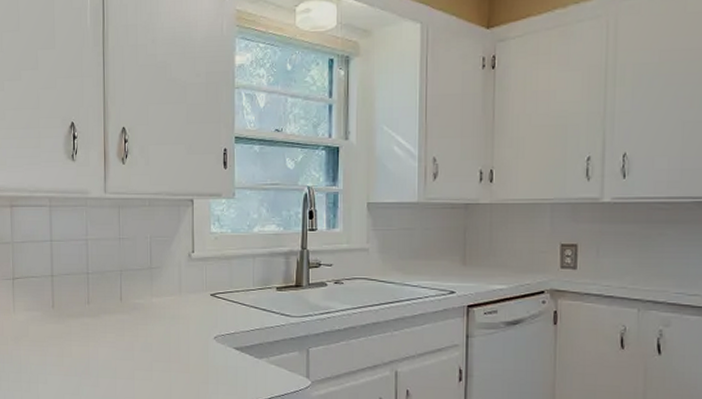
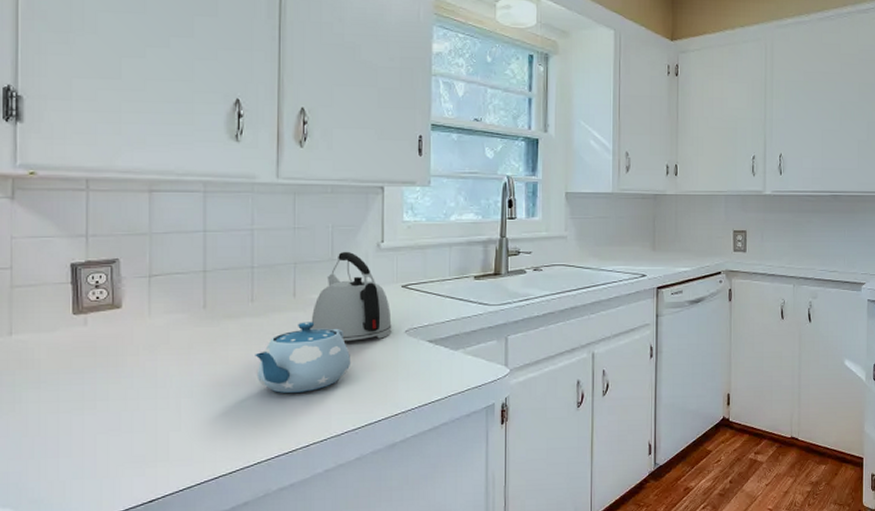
teapot: none [92,324,169,388] -> present [255,322,351,394]
kettle: none [135,260,202,344] -> present [311,251,392,341]

